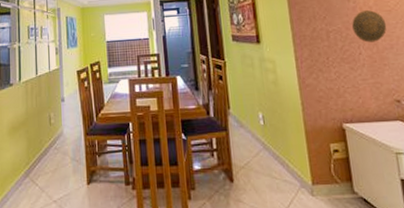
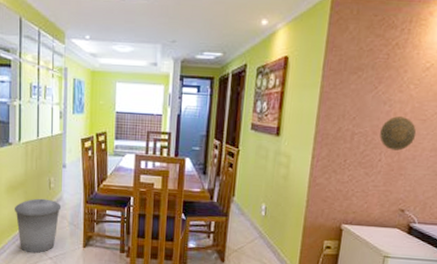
trash can: none [17,136,63,199] -> present [15,198,62,254]

